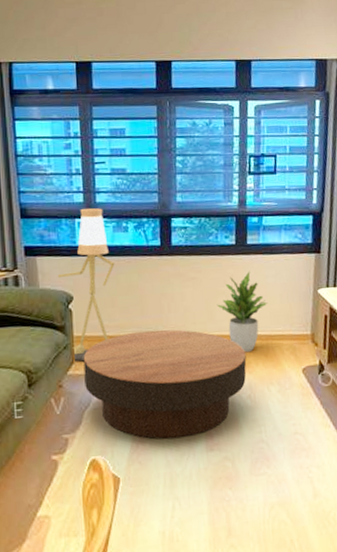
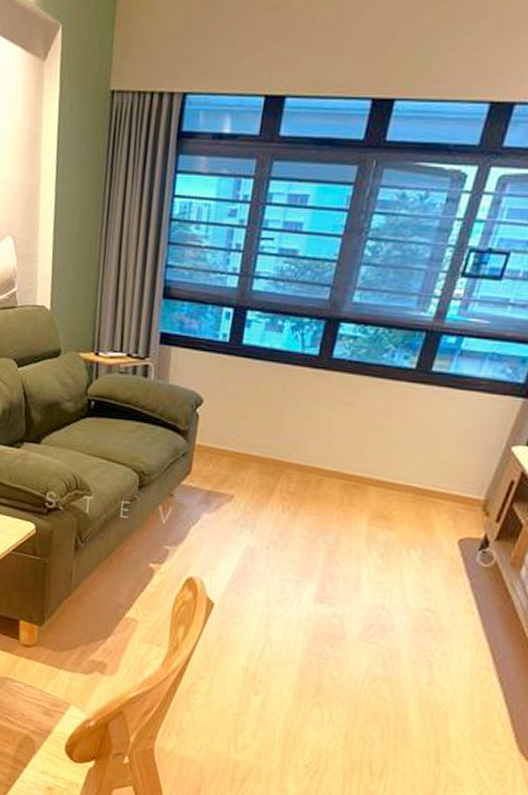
floor lamp: present [57,208,115,362] -> none [188,295,259,474]
coffee table: present [83,329,247,439] -> none [197,453,392,582]
potted plant: present [217,271,268,353] -> none [370,406,438,506]

